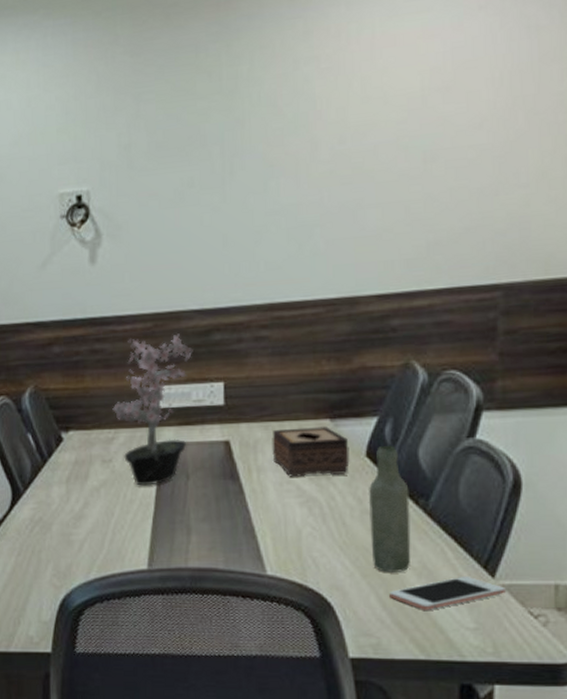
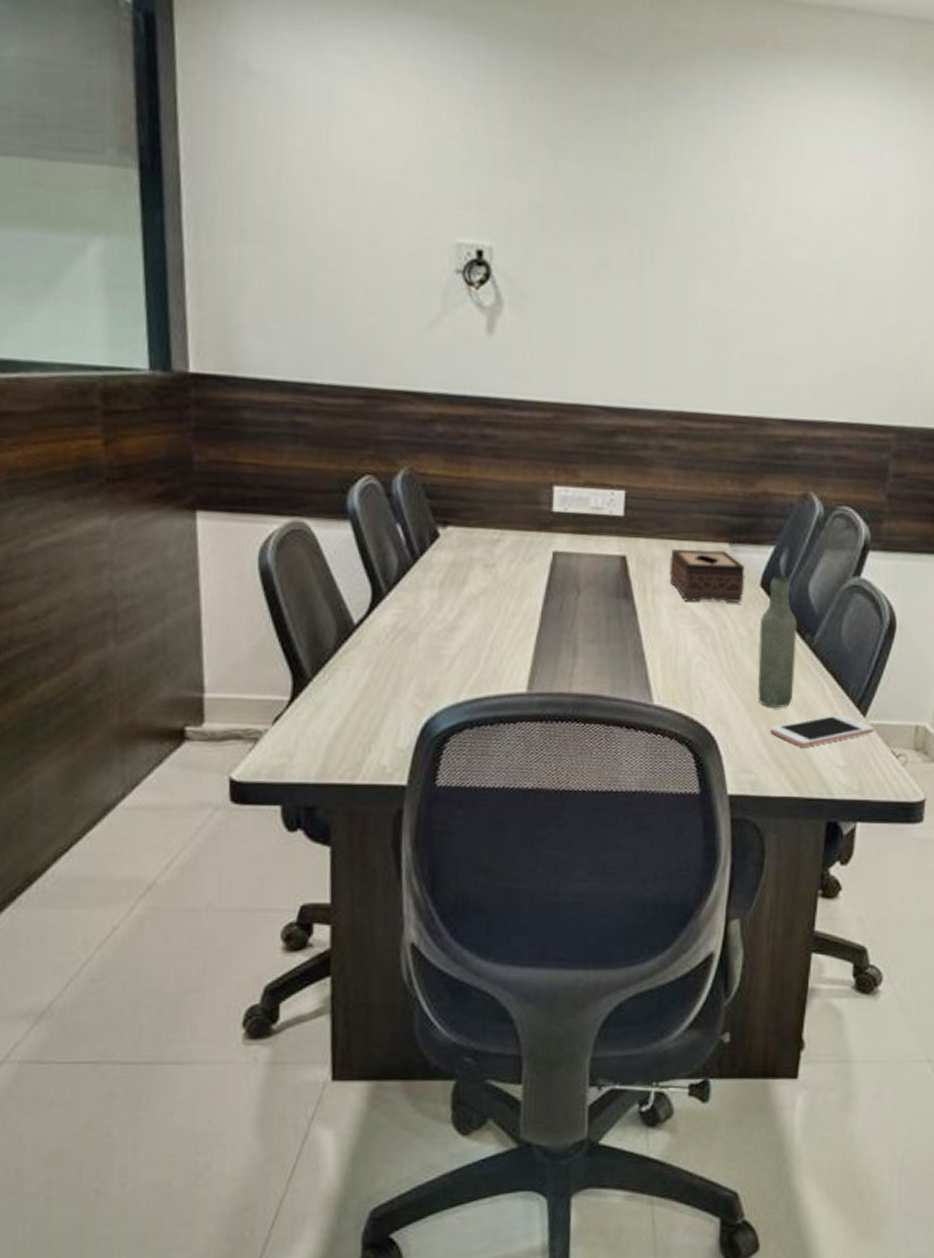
potted plant: present [112,333,193,486] -> none [500,427,595,598]

